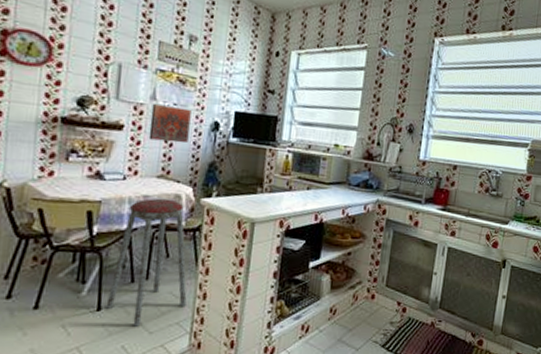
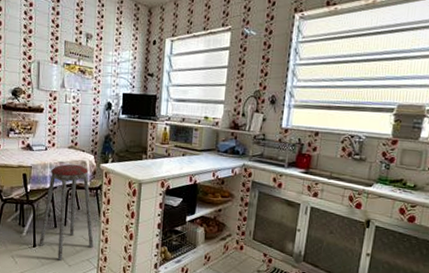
decorative tile: present [148,103,191,144] -> none [61,90,90,121]

